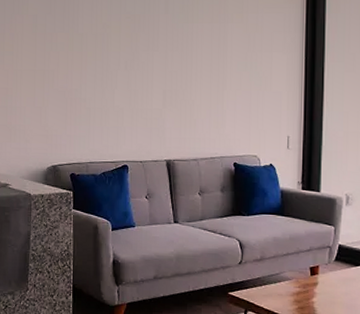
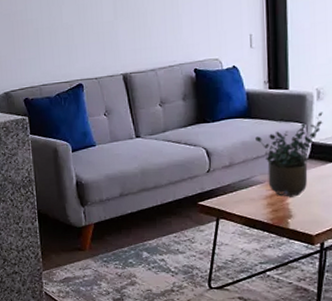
potted plant: none [287,216,351,297] -> present [255,112,323,197]

